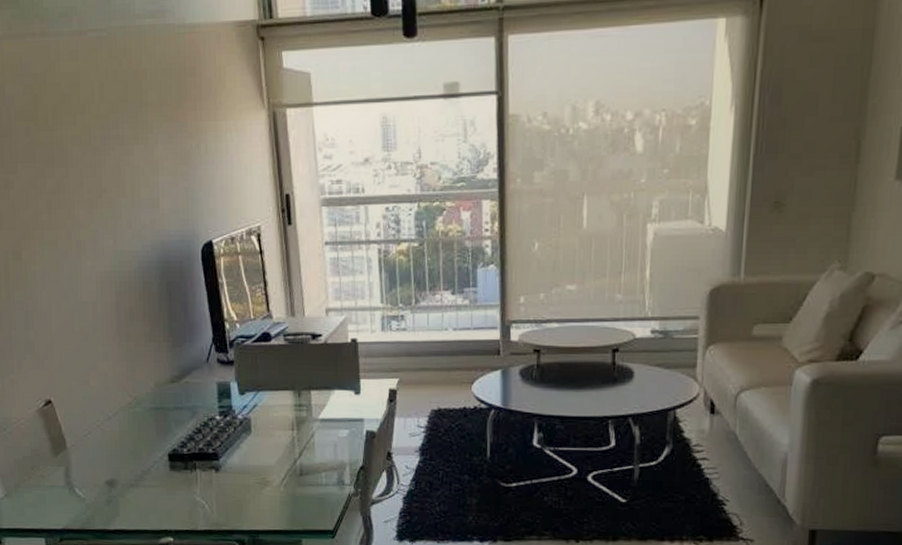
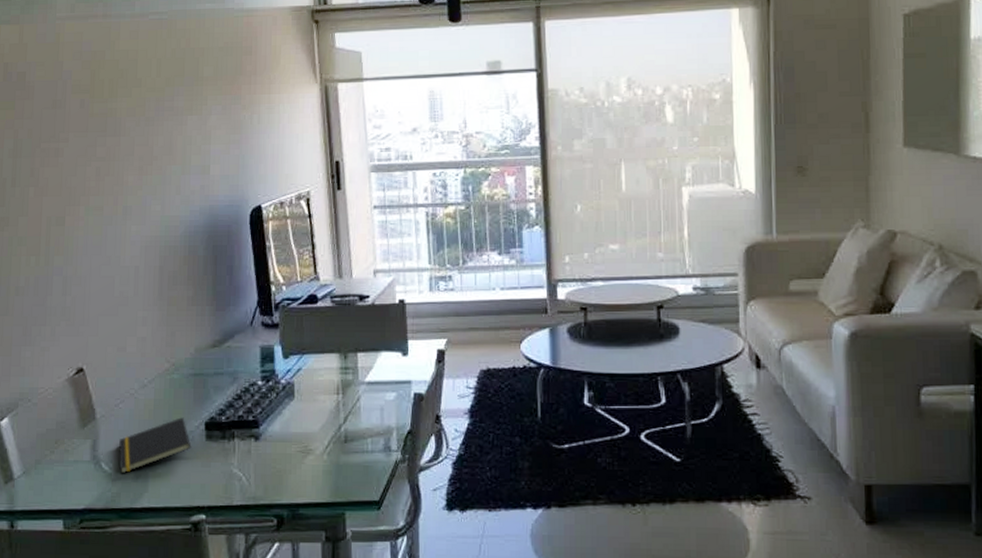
notepad: none [90,448,157,499] -> present [119,417,192,474]

